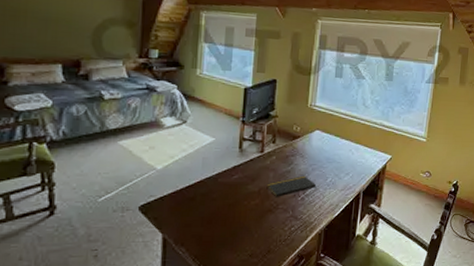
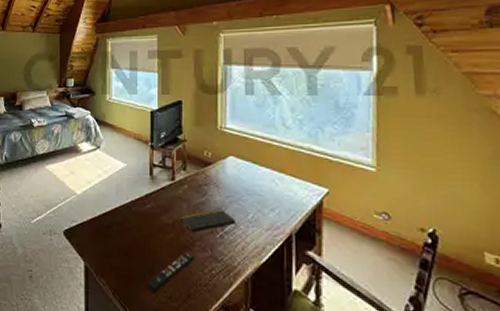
remote control: none [228,214,277,254] -> present [146,251,194,294]

